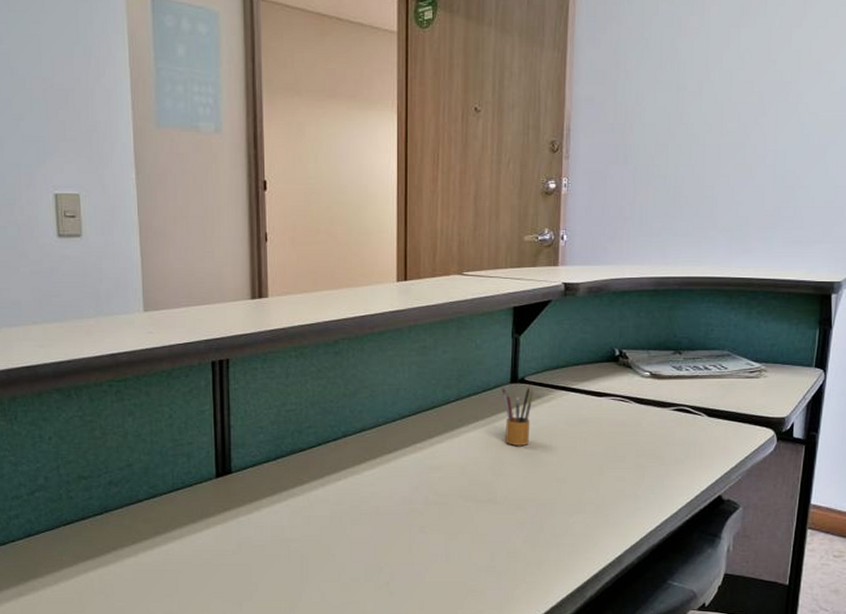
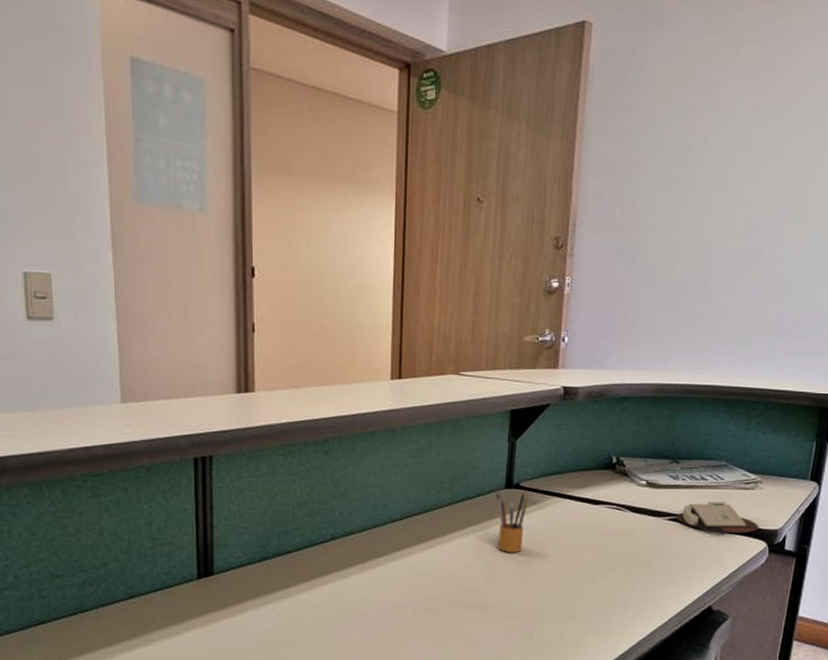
telephone: none [681,391,766,423] -> present [676,501,759,534]

